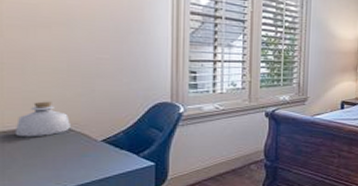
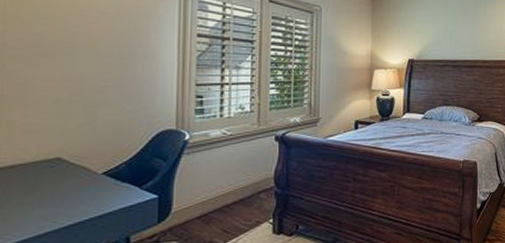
bottle: present [14,101,70,137] -> none [11,133,70,173]

